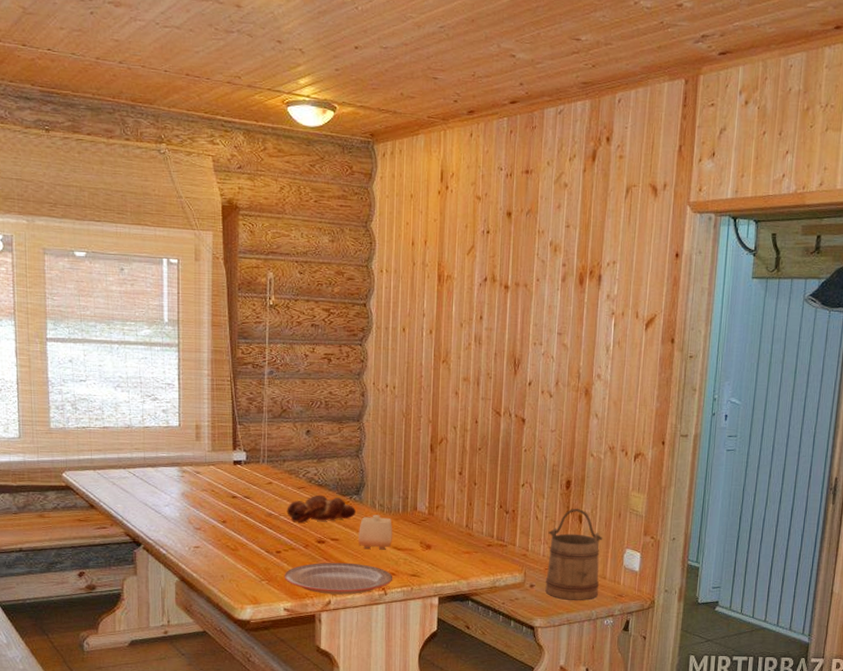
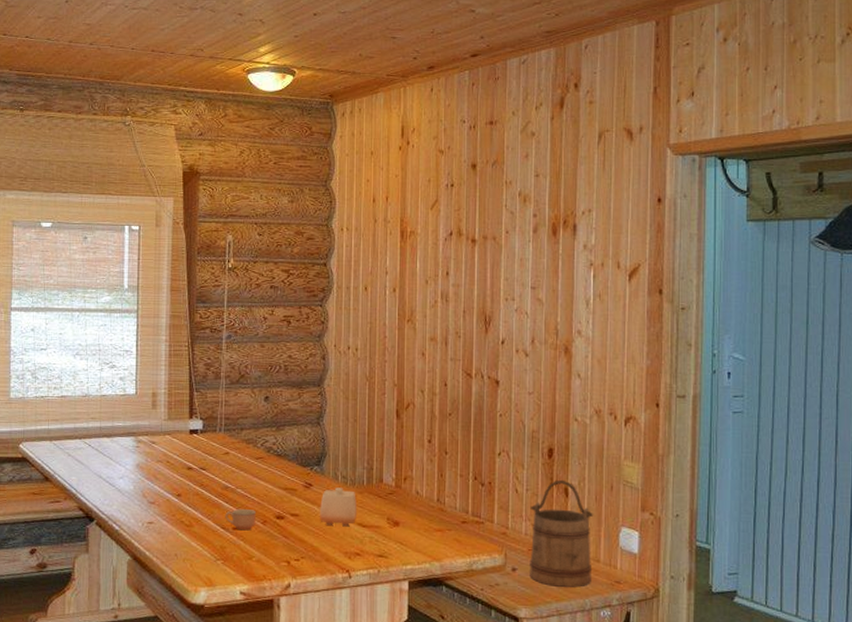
cup: none [269,534,299,554] -> present [225,509,257,531]
plate: present [284,562,393,595] -> none [240,540,358,577]
bread loaf: present [287,494,356,523] -> none [244,465,317,496]

